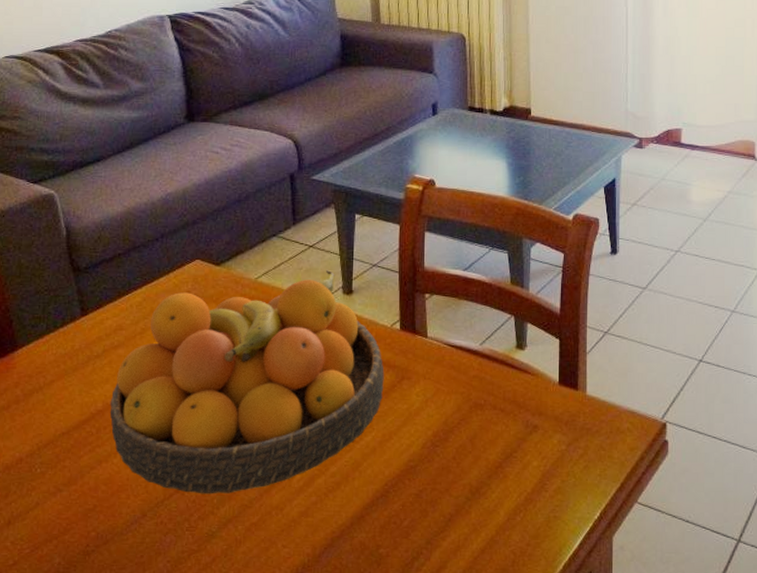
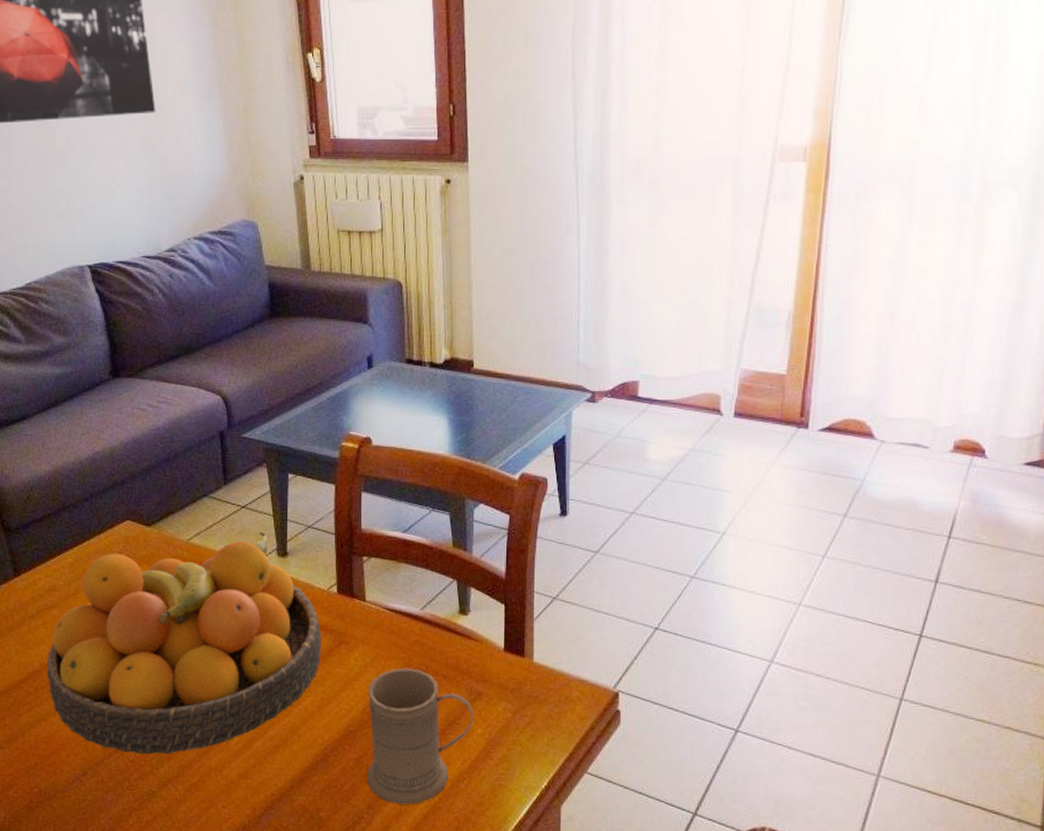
mug: none [426,402,530,539] -> present [367,668,474,805]

